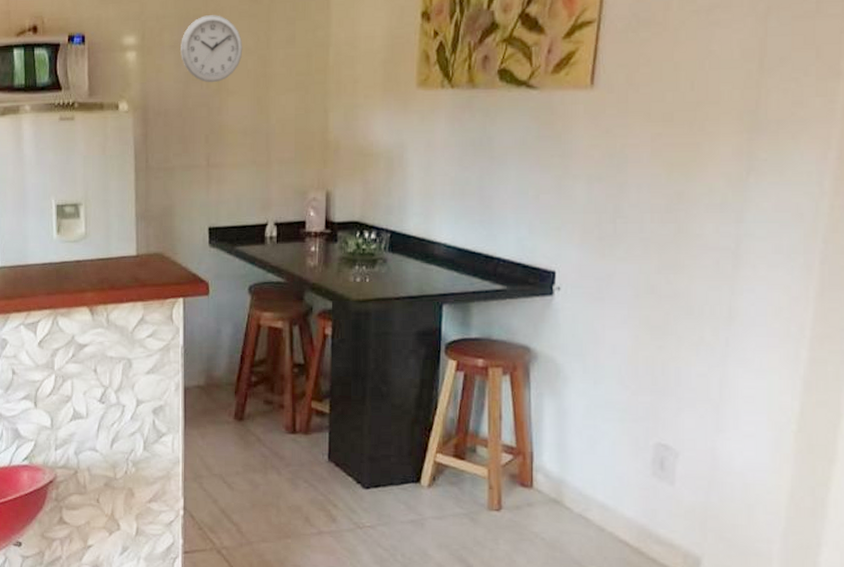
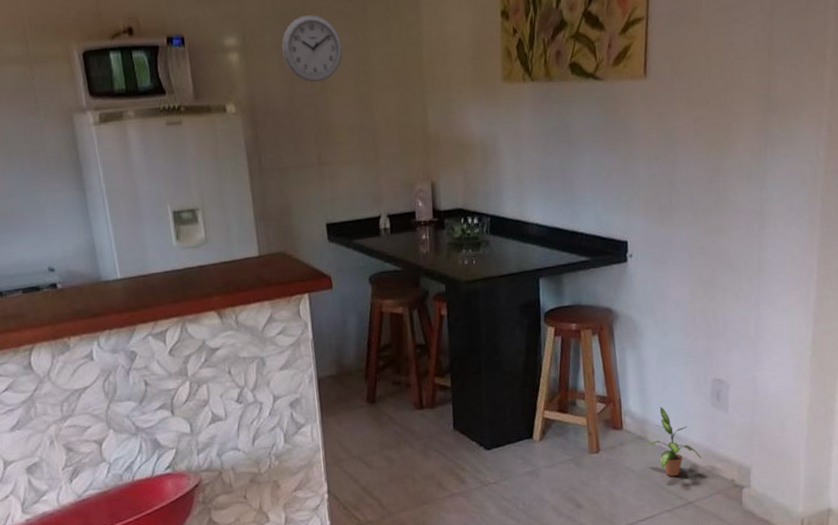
potted plant: none [557,468,635,554] -> present [643,407,702,477]

